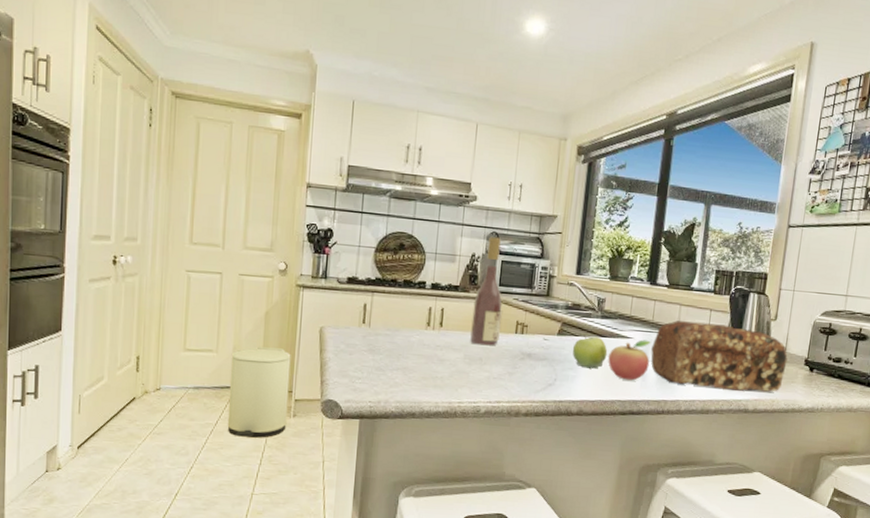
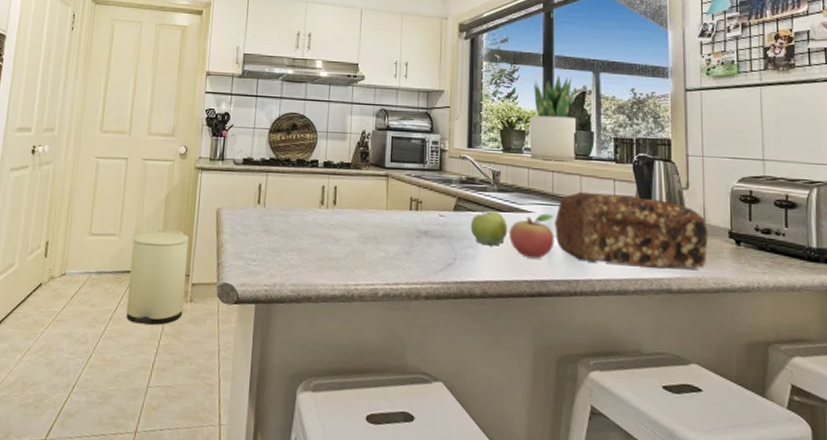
wine bottle: present [470,236,503,346] -> none [364,113,396,224]
planter: none [635,206,686,292] -> present [529,76,577,162]

